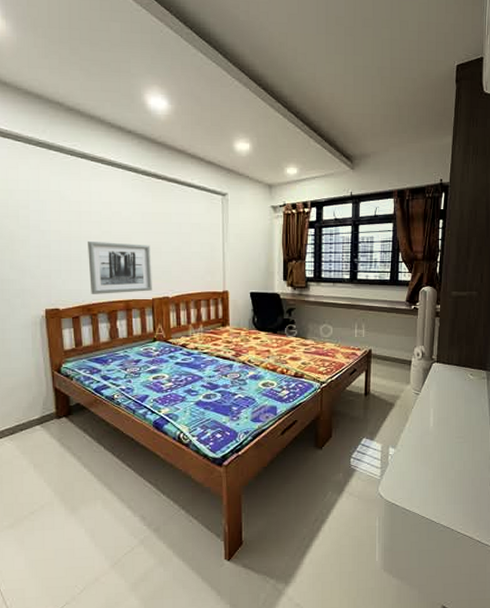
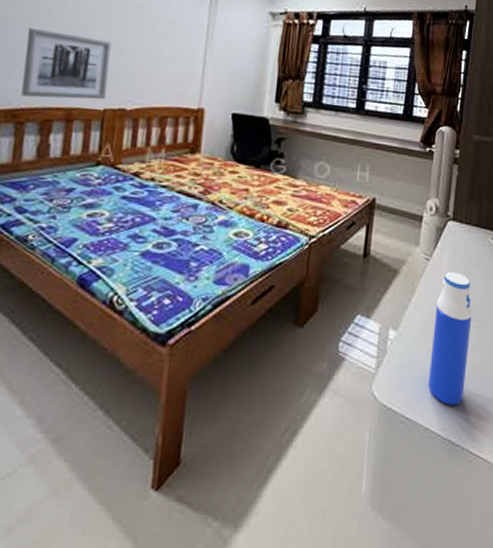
water bottle: none [422,403,456,500] -> present [427,272,472,405]

